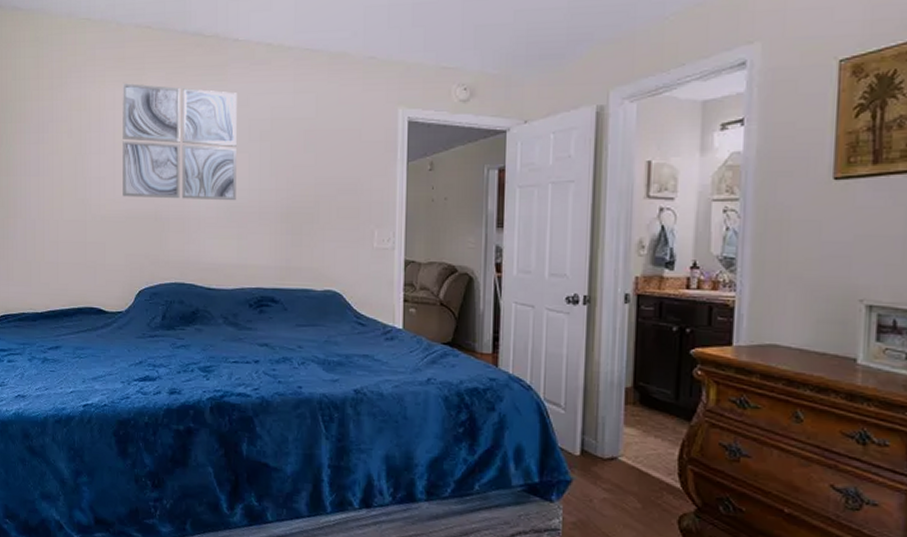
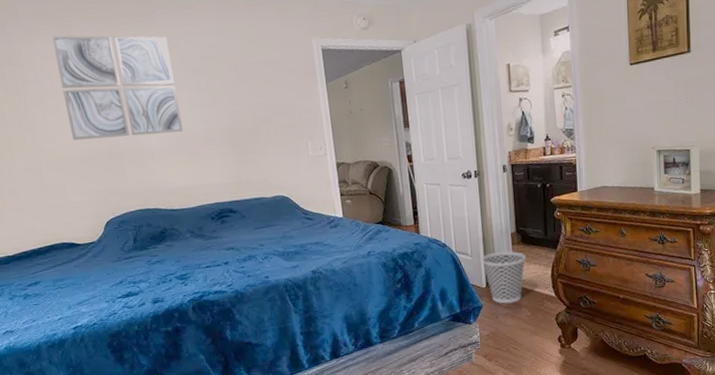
wastebasket: none [578,409,643,486] -> present [481,251,526,304]

